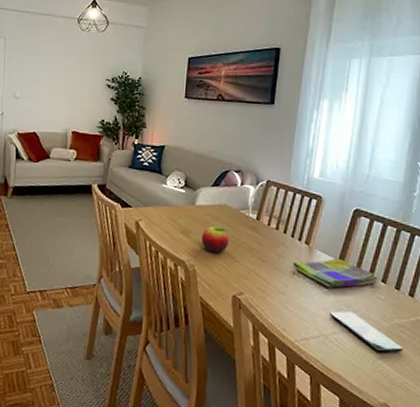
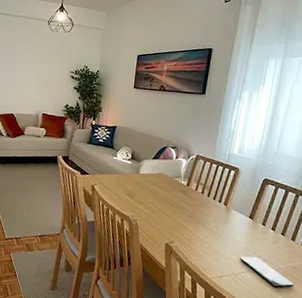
fruit: present [201,226,230,253] -> none [143,190,165,211]
dish towel: present [292,258,378,288] -> none [213,216,278,239]

